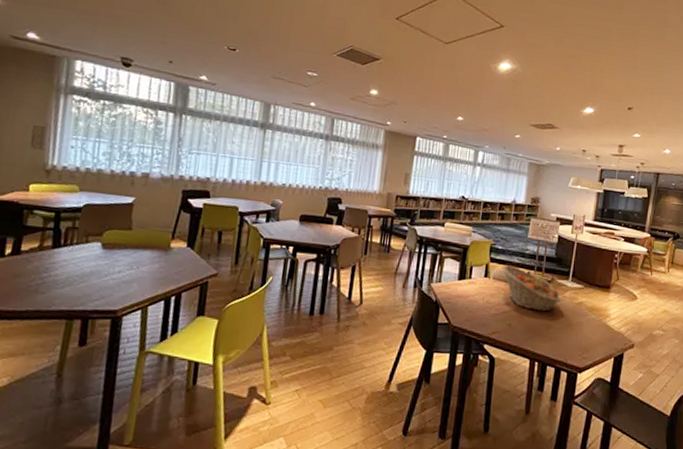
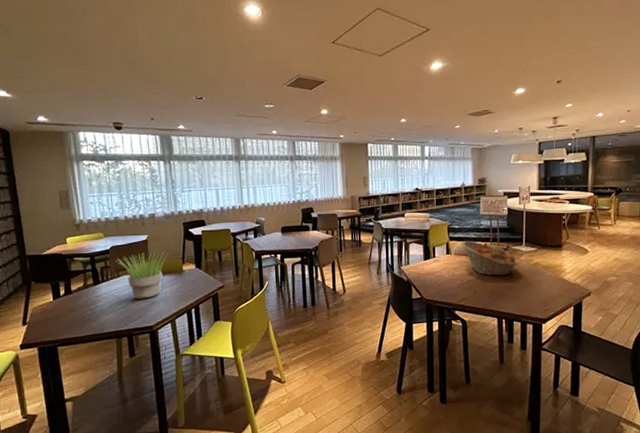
potted plant: none [90,218,157,276] -> present [118,250,169,299]

